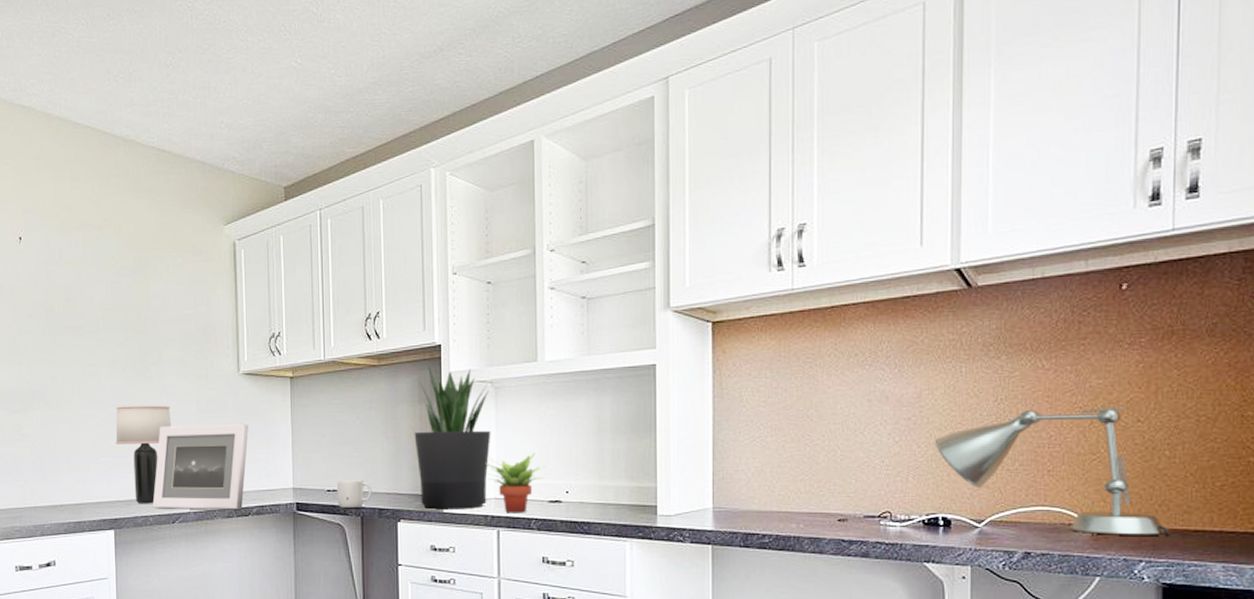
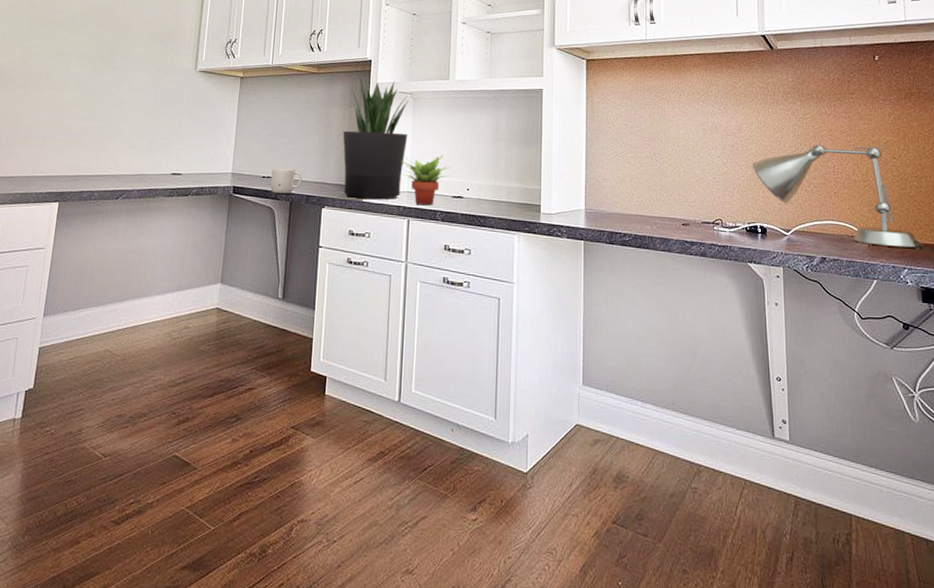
table lamp: present [115,405,171,504] -> none [74,91,130,180]
picture frame: present [152,423,249,510] -> none [99,111,199,190]

